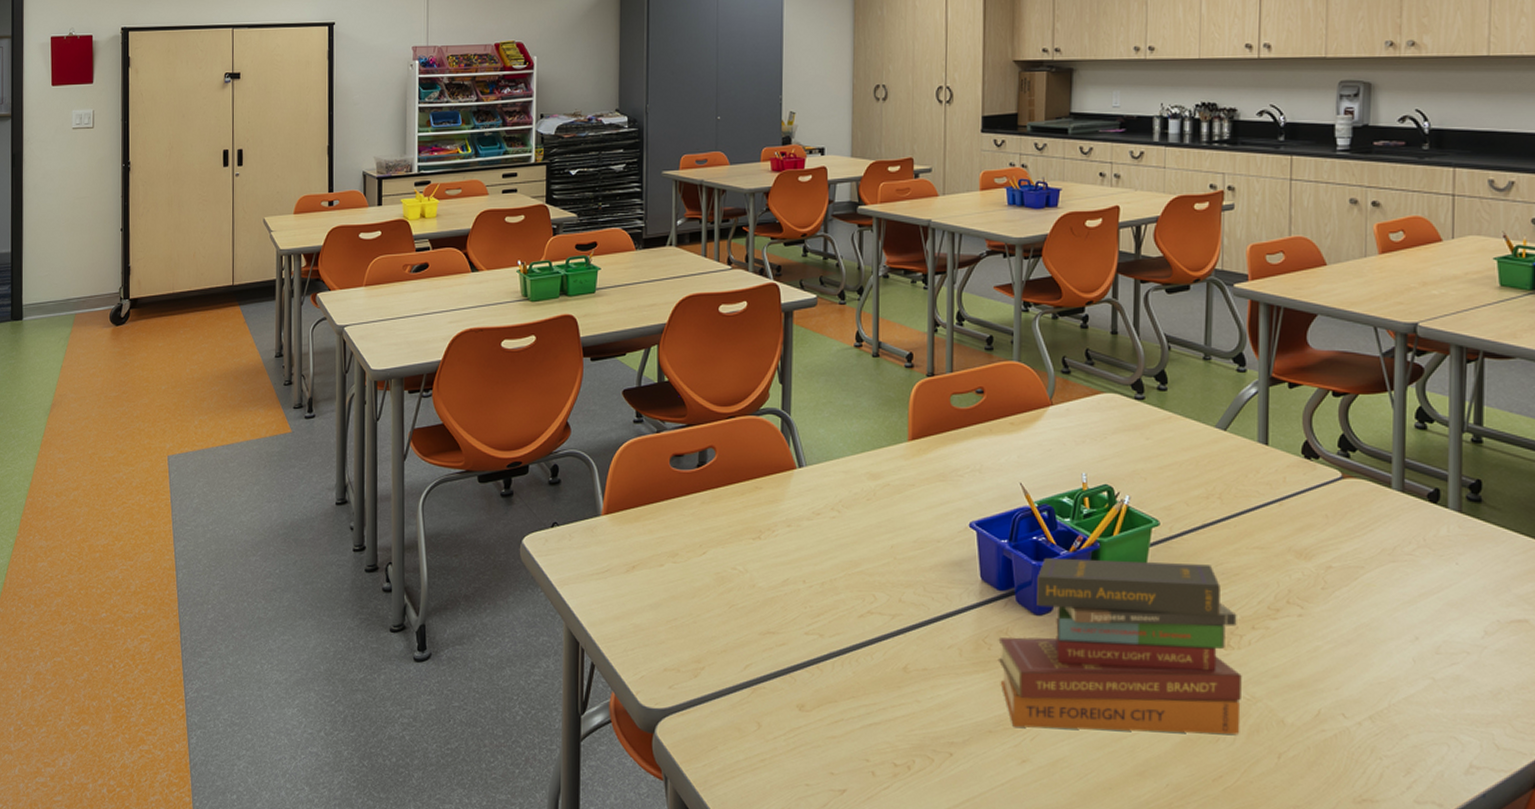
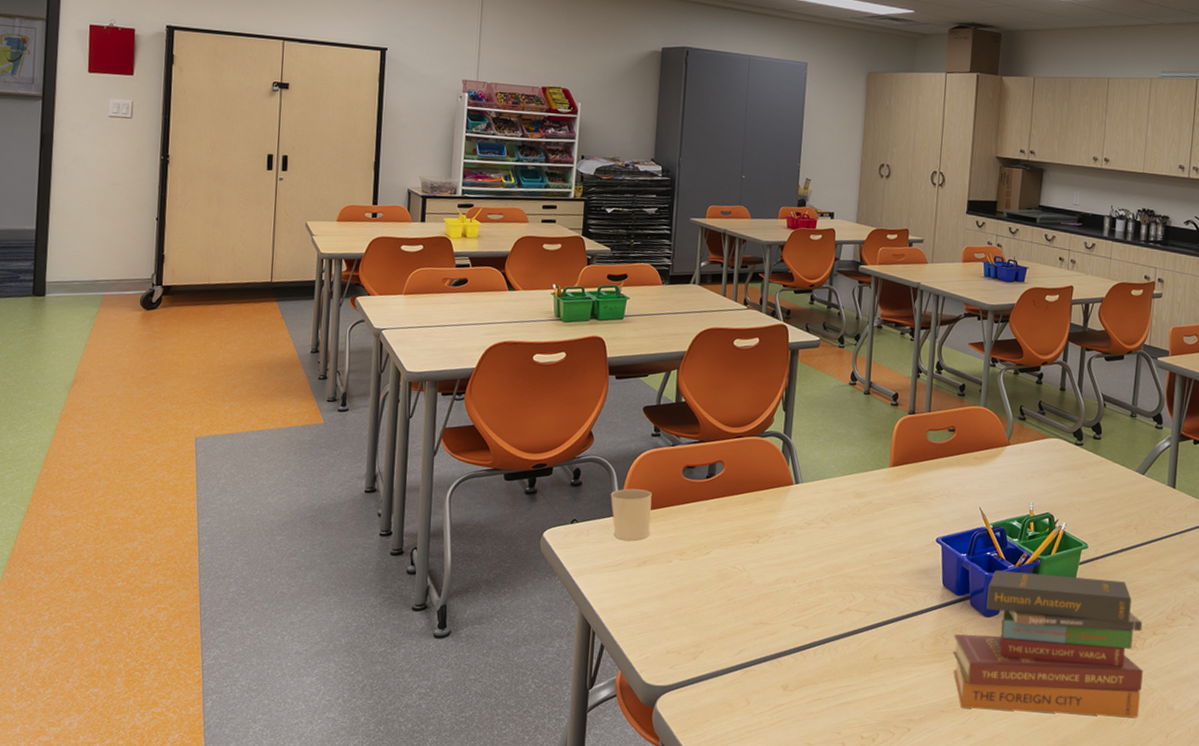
cup: none [592,484,638,544] -> present [610,488,652,542]

